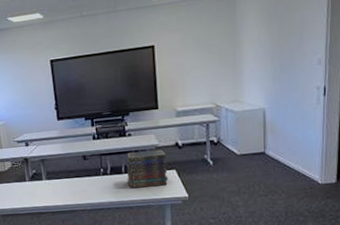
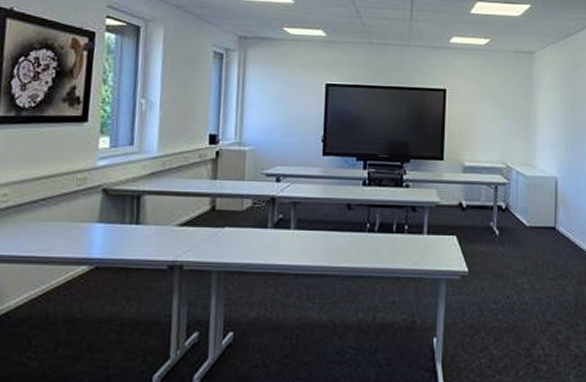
book stack: present [126,149,169,189] -> none [397,208,448,254]

